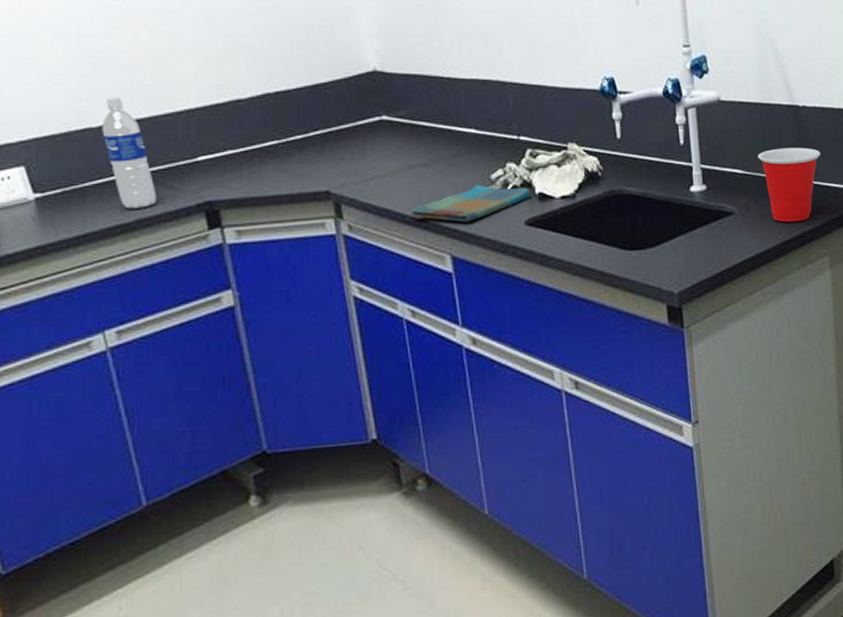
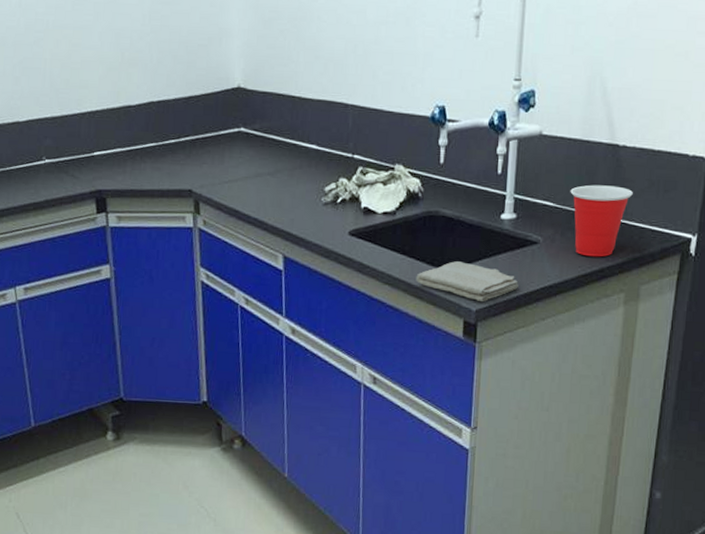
water bottle: present [102,98,156,209] -> none [26,98,61,191]
dish towel: present [411,184,531,223] -> none [255,195,358,228]
washcloth: none [607,241,720,283] -> present [416,261,519,303]

